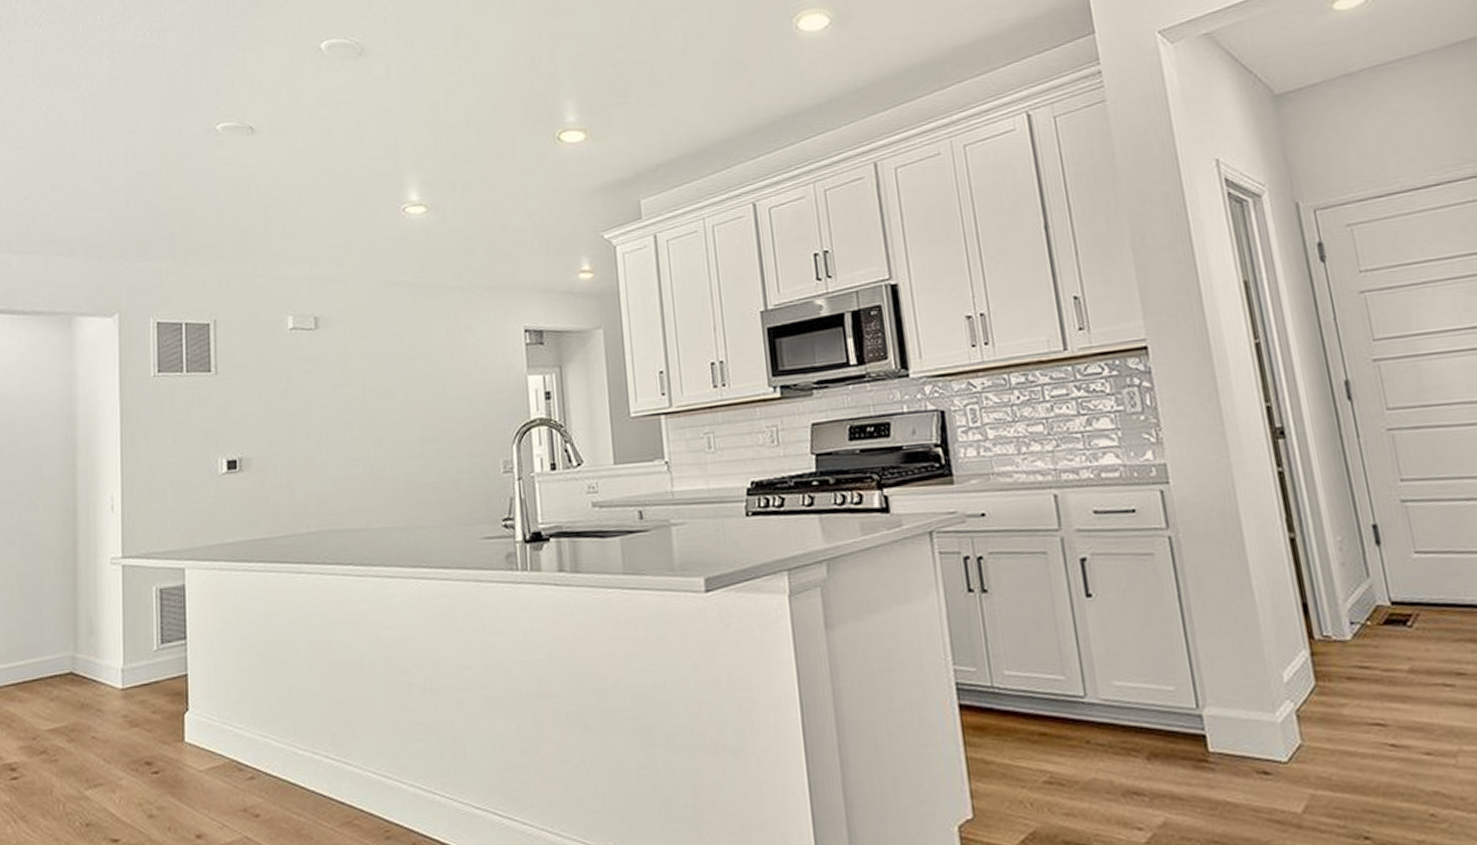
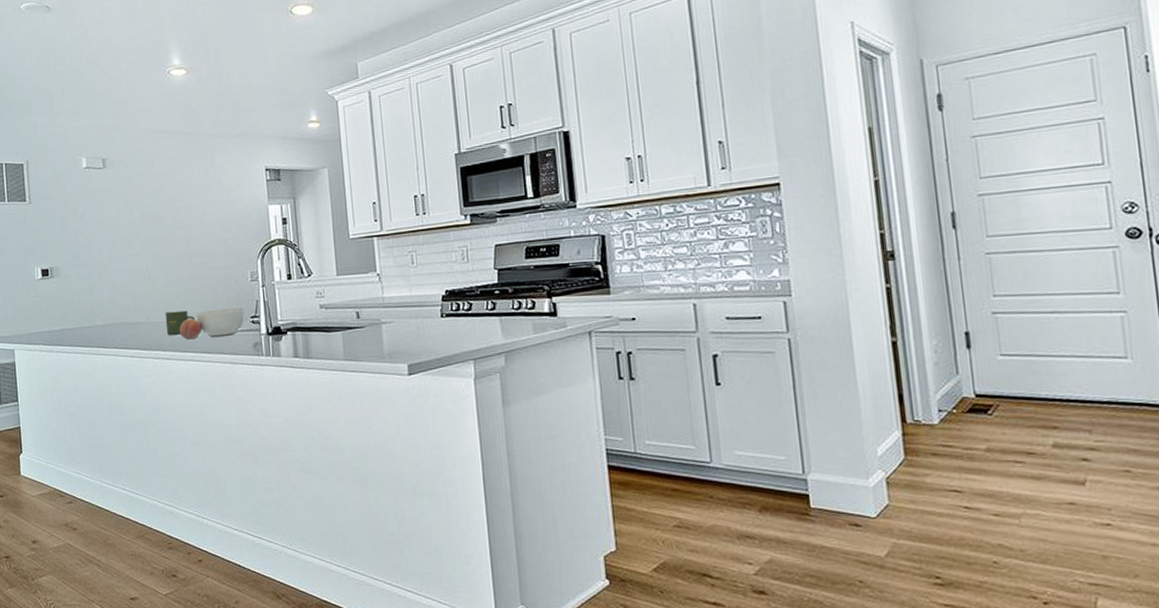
mug: none [390,512,430,547] -> present [165,310,195,336]
fruit: none [409,522,439,551] -> present [180,318,202,340]
bowl: none [431,507,495,548] -> present [196,307,245,338]

